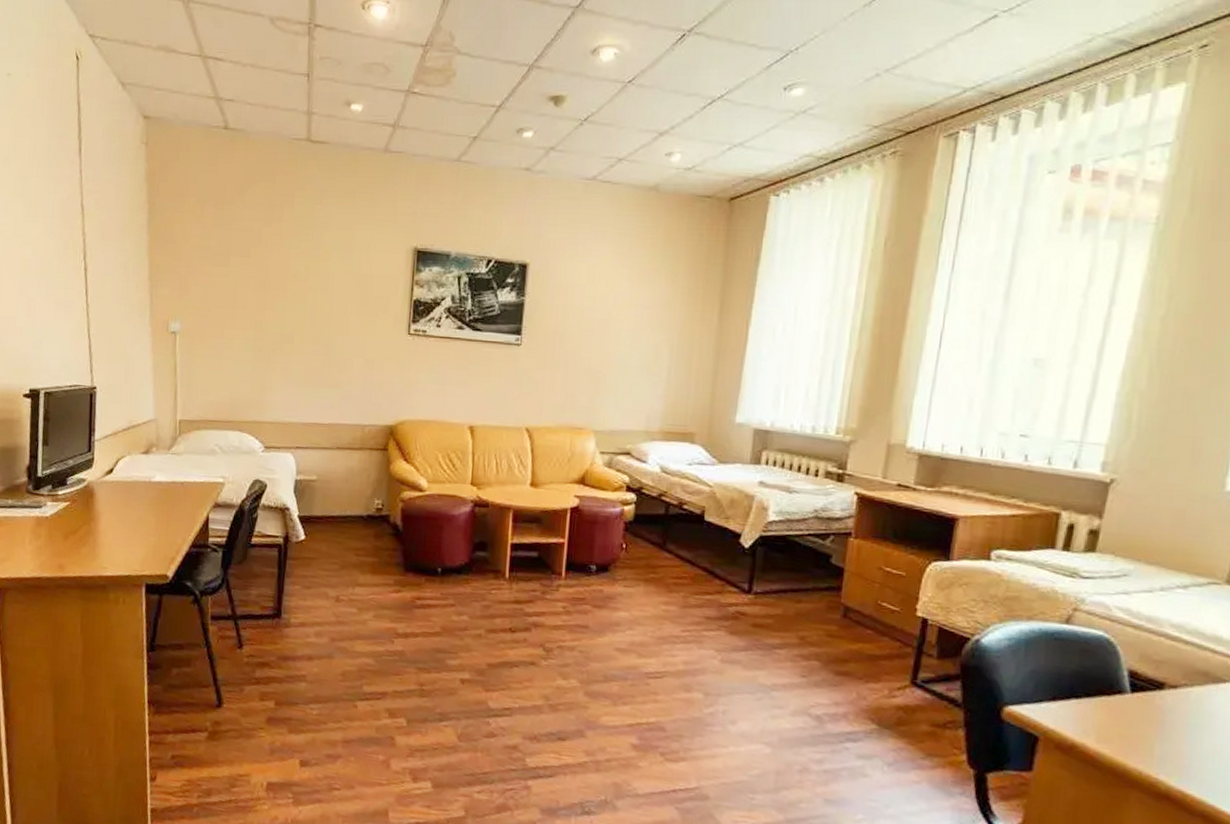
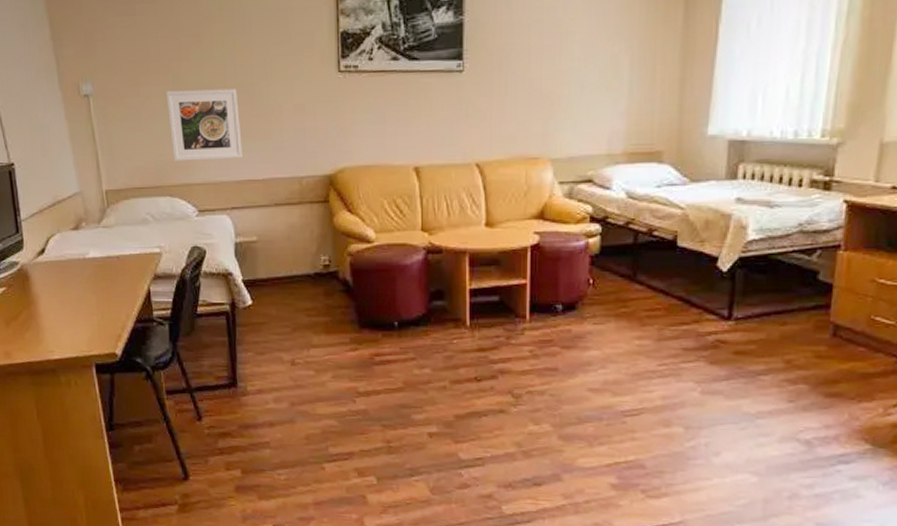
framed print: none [247,336,314,403] -> present [165,88,243,161]

